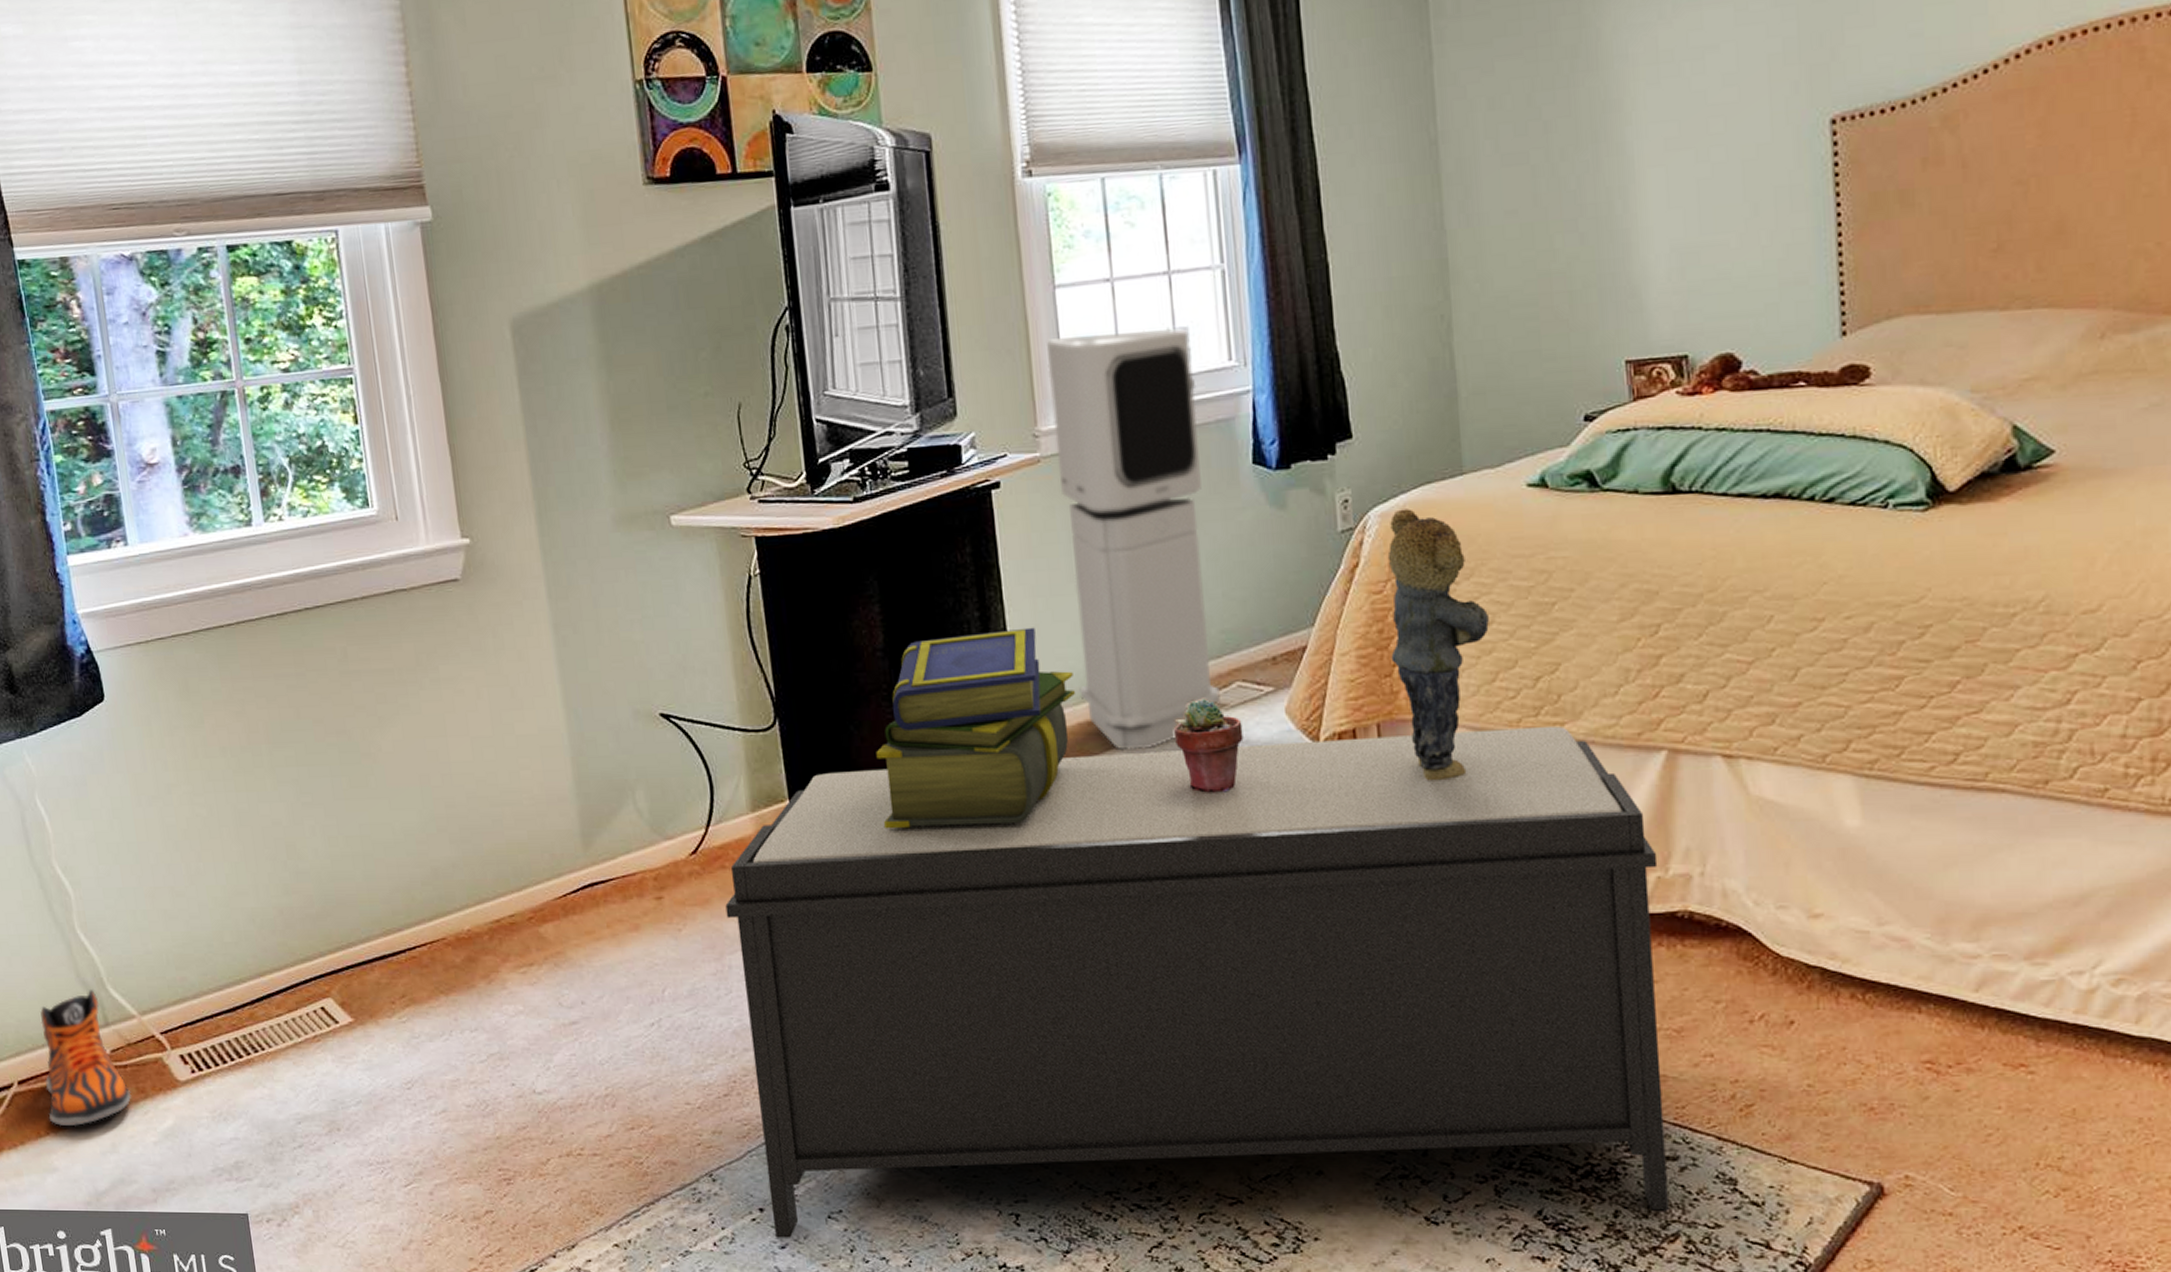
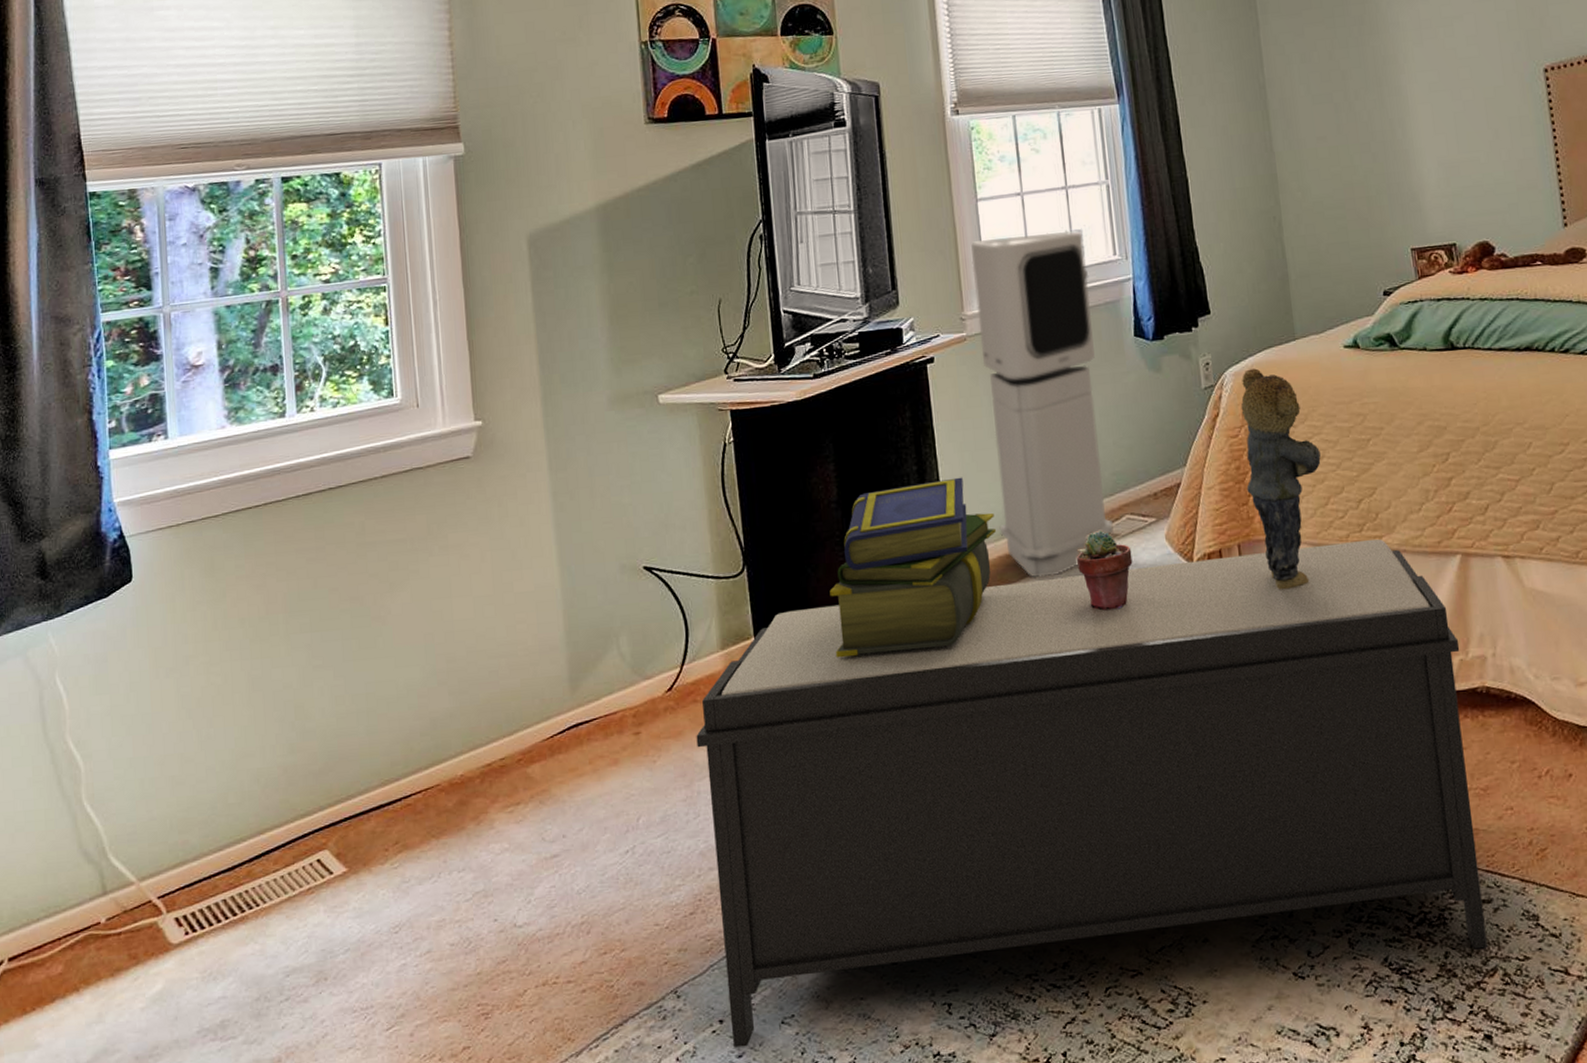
sneaker: present [40,990,132,1126] -> none [36,860,123,1000]

